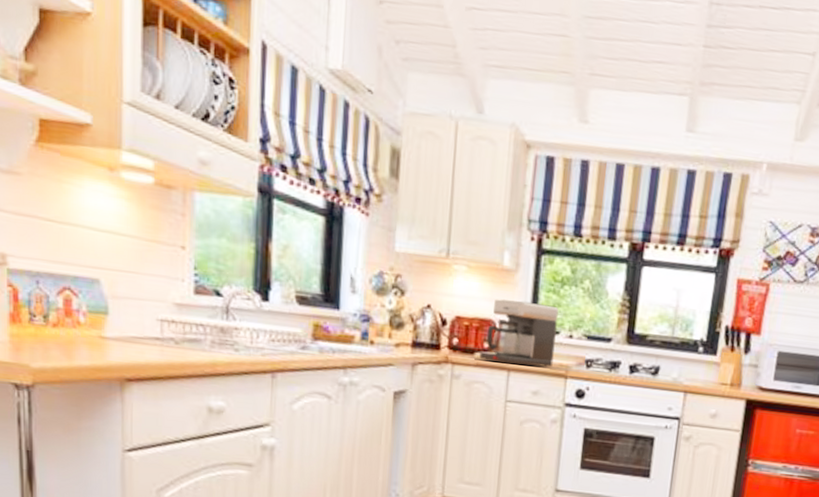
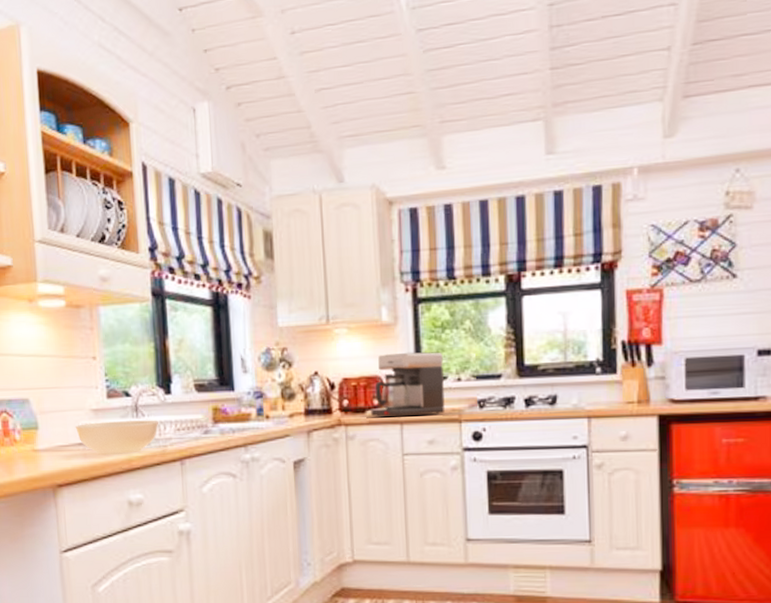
bowl: none [153,317,252,358] -> present [75,420,159,455]

